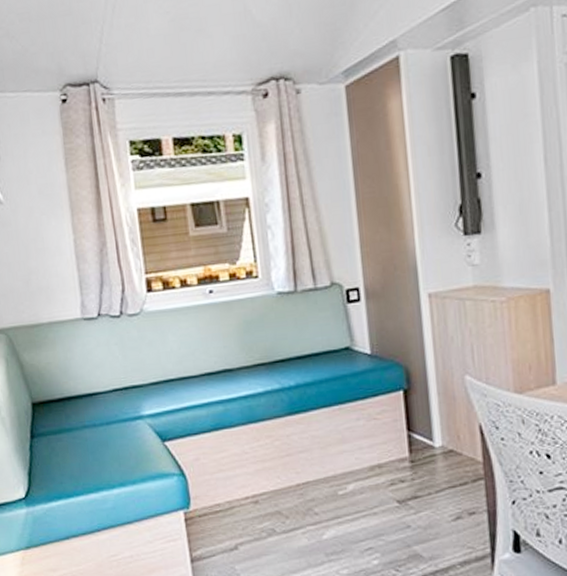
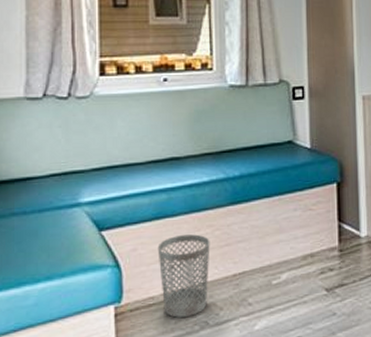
wastebasket: none [219,444,273,524] -> present [157,234,210,318]

